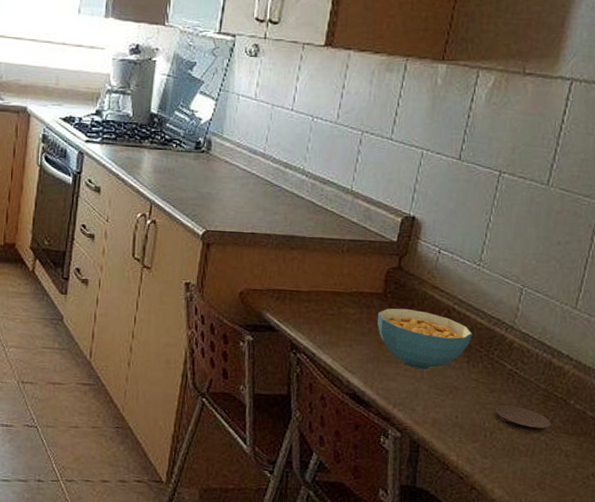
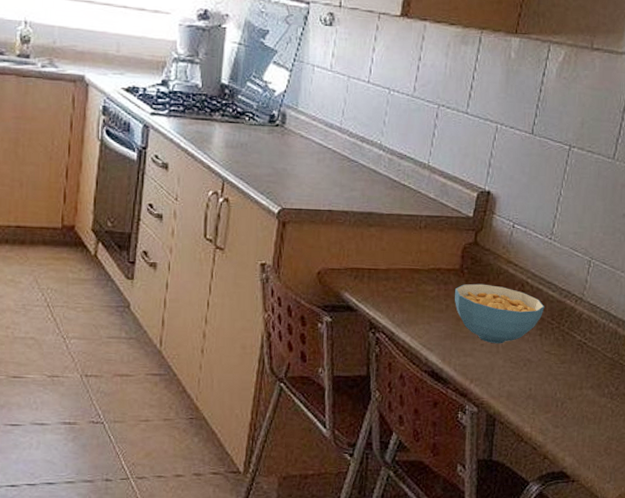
coaster: present [494,405,551,435] -> none [565,375,617,402]

